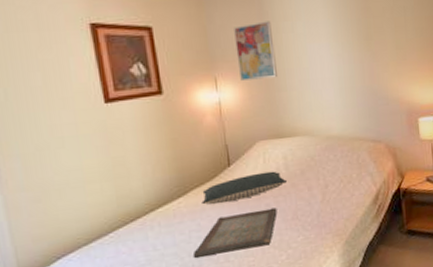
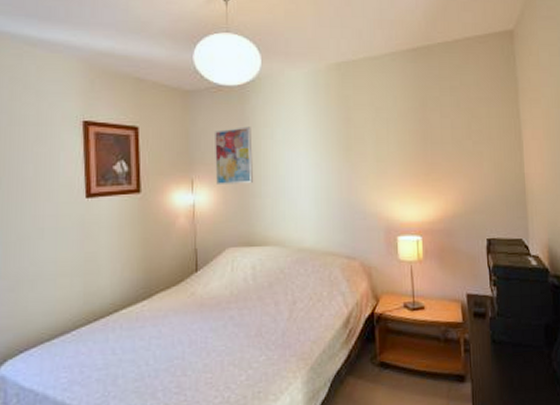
serving tray: present [192,207,277,258] -> none [150,321,241,367]
pillow: present [202,171,288,205] -> none [165,281,254,312]

